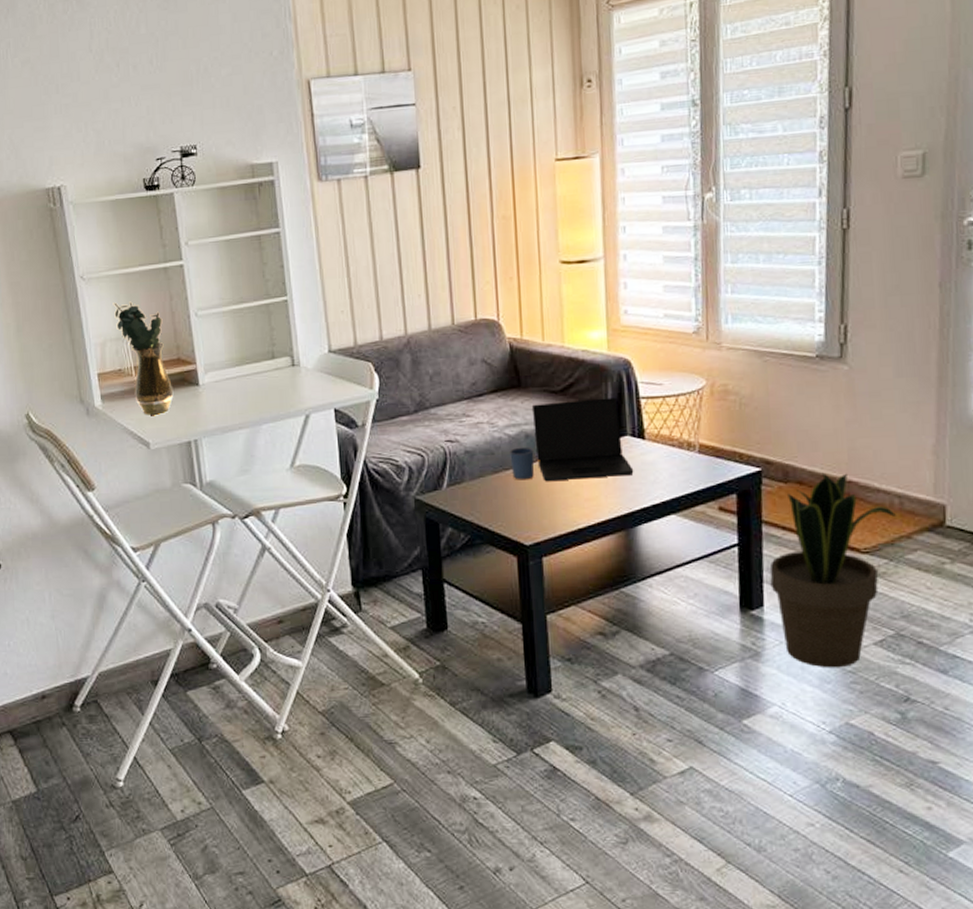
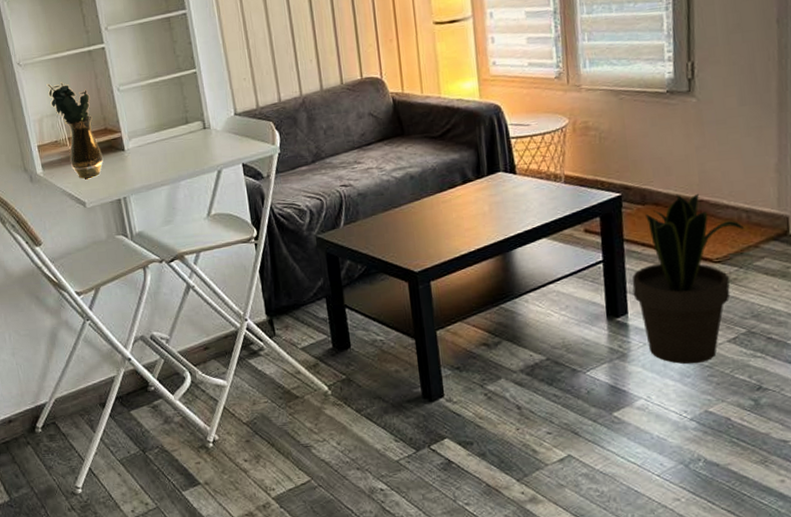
mug: present [510,447,535,480] -> none [397,187,420,216]
laptop: present [531,397,634,482] -> none [414,139,508,216]

